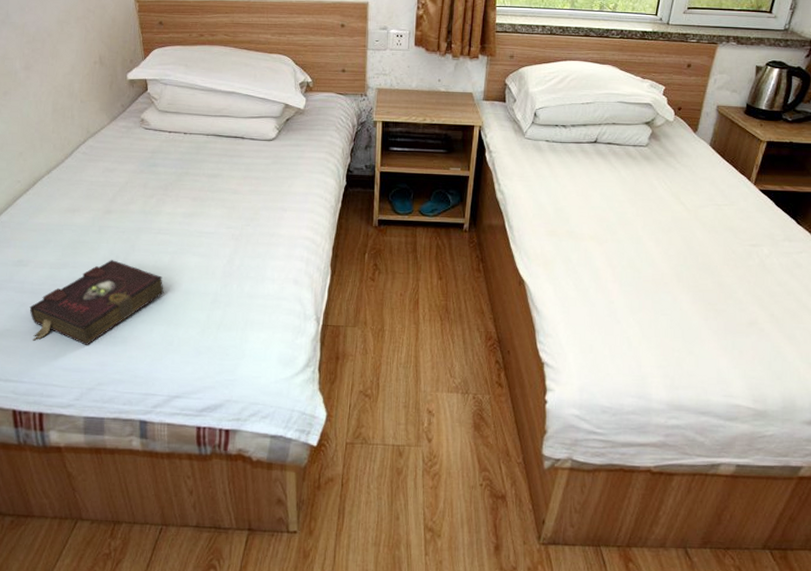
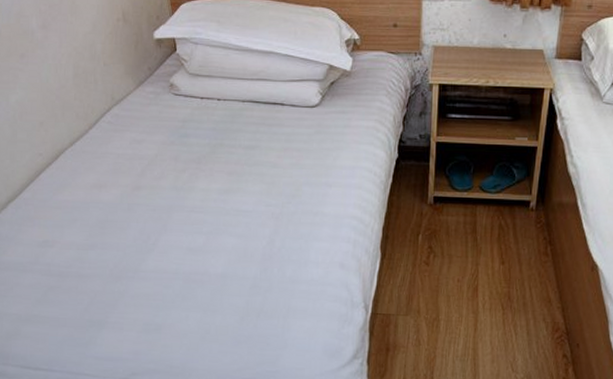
book: present [29,260,165,345] -> none [57,241,200,333]

